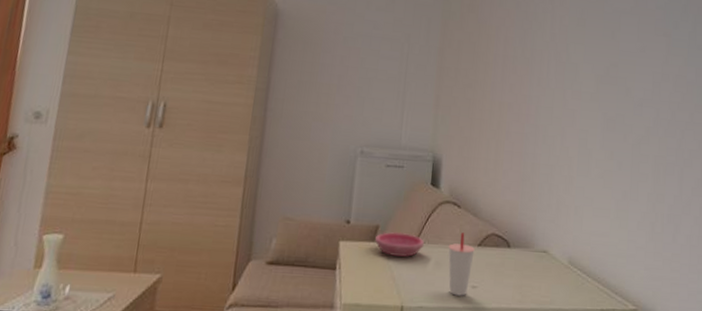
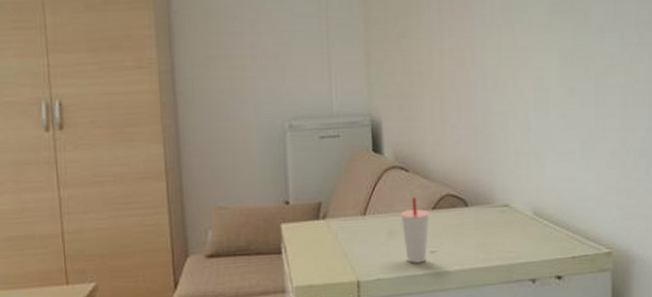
saucer: present [375,231,424,257] -> none [320,205,373,232]

